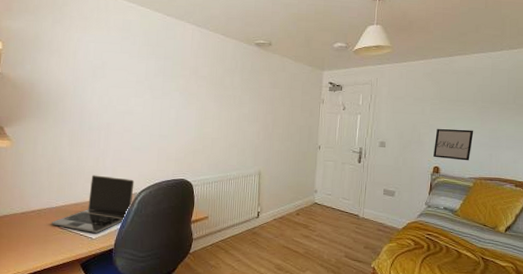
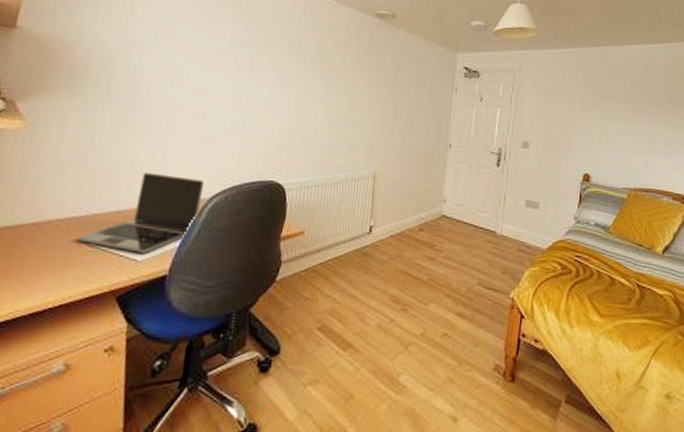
wall art: present [433,128,474,161] -> none [583,129,628,168]

